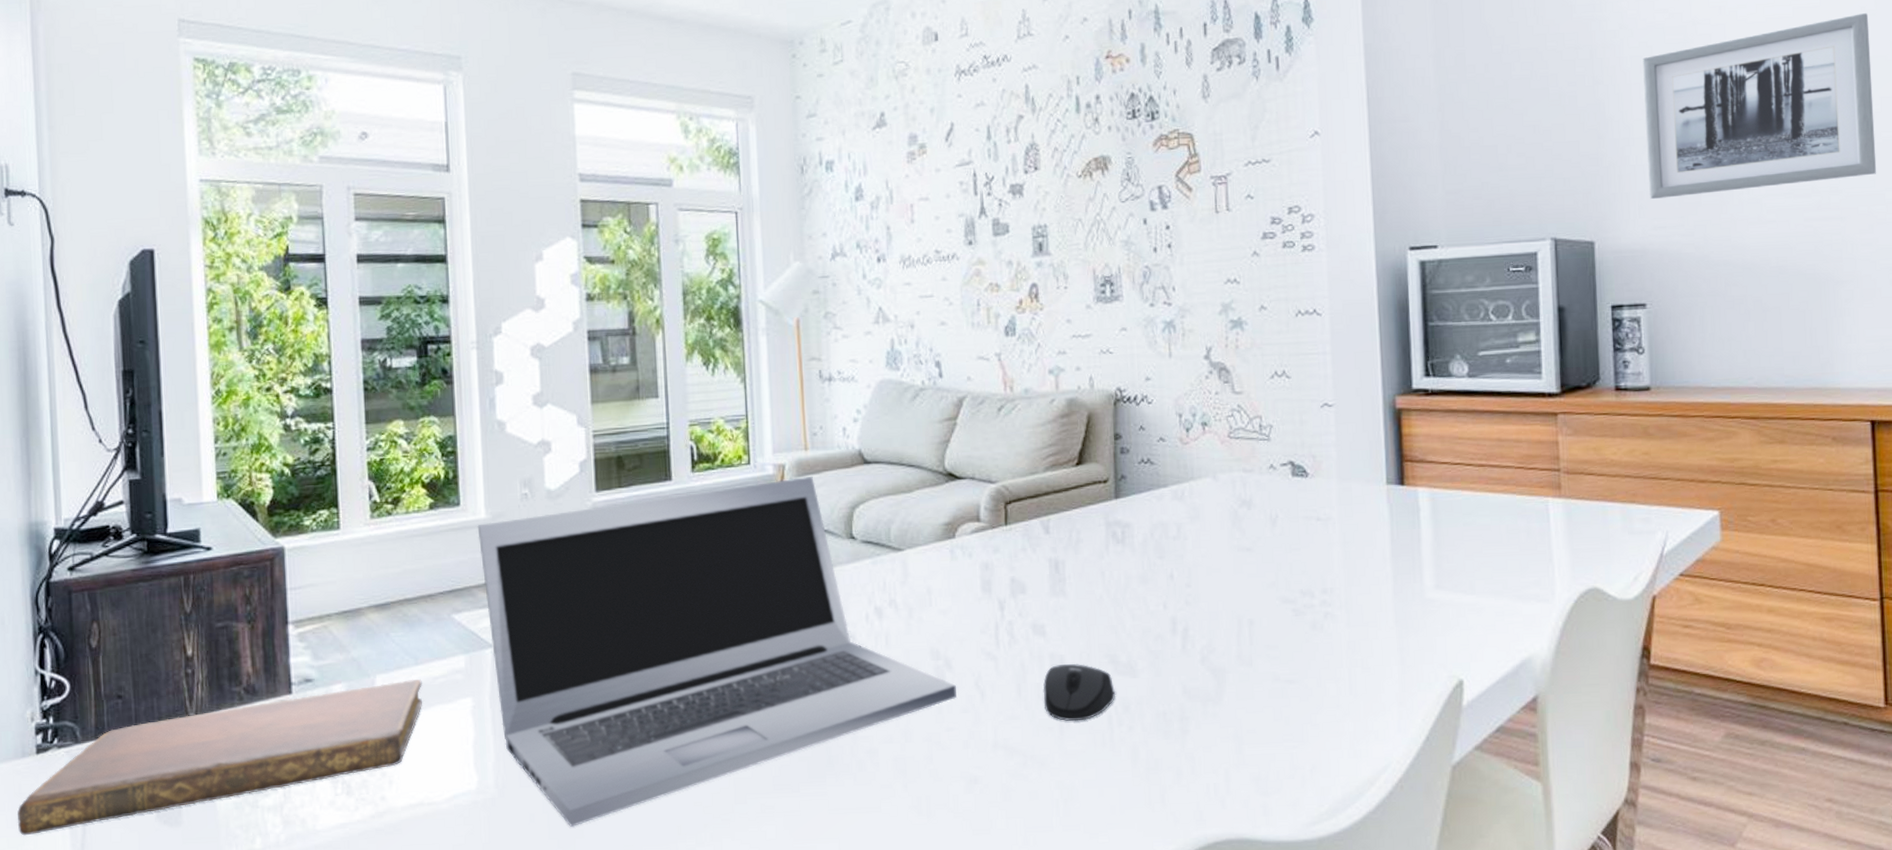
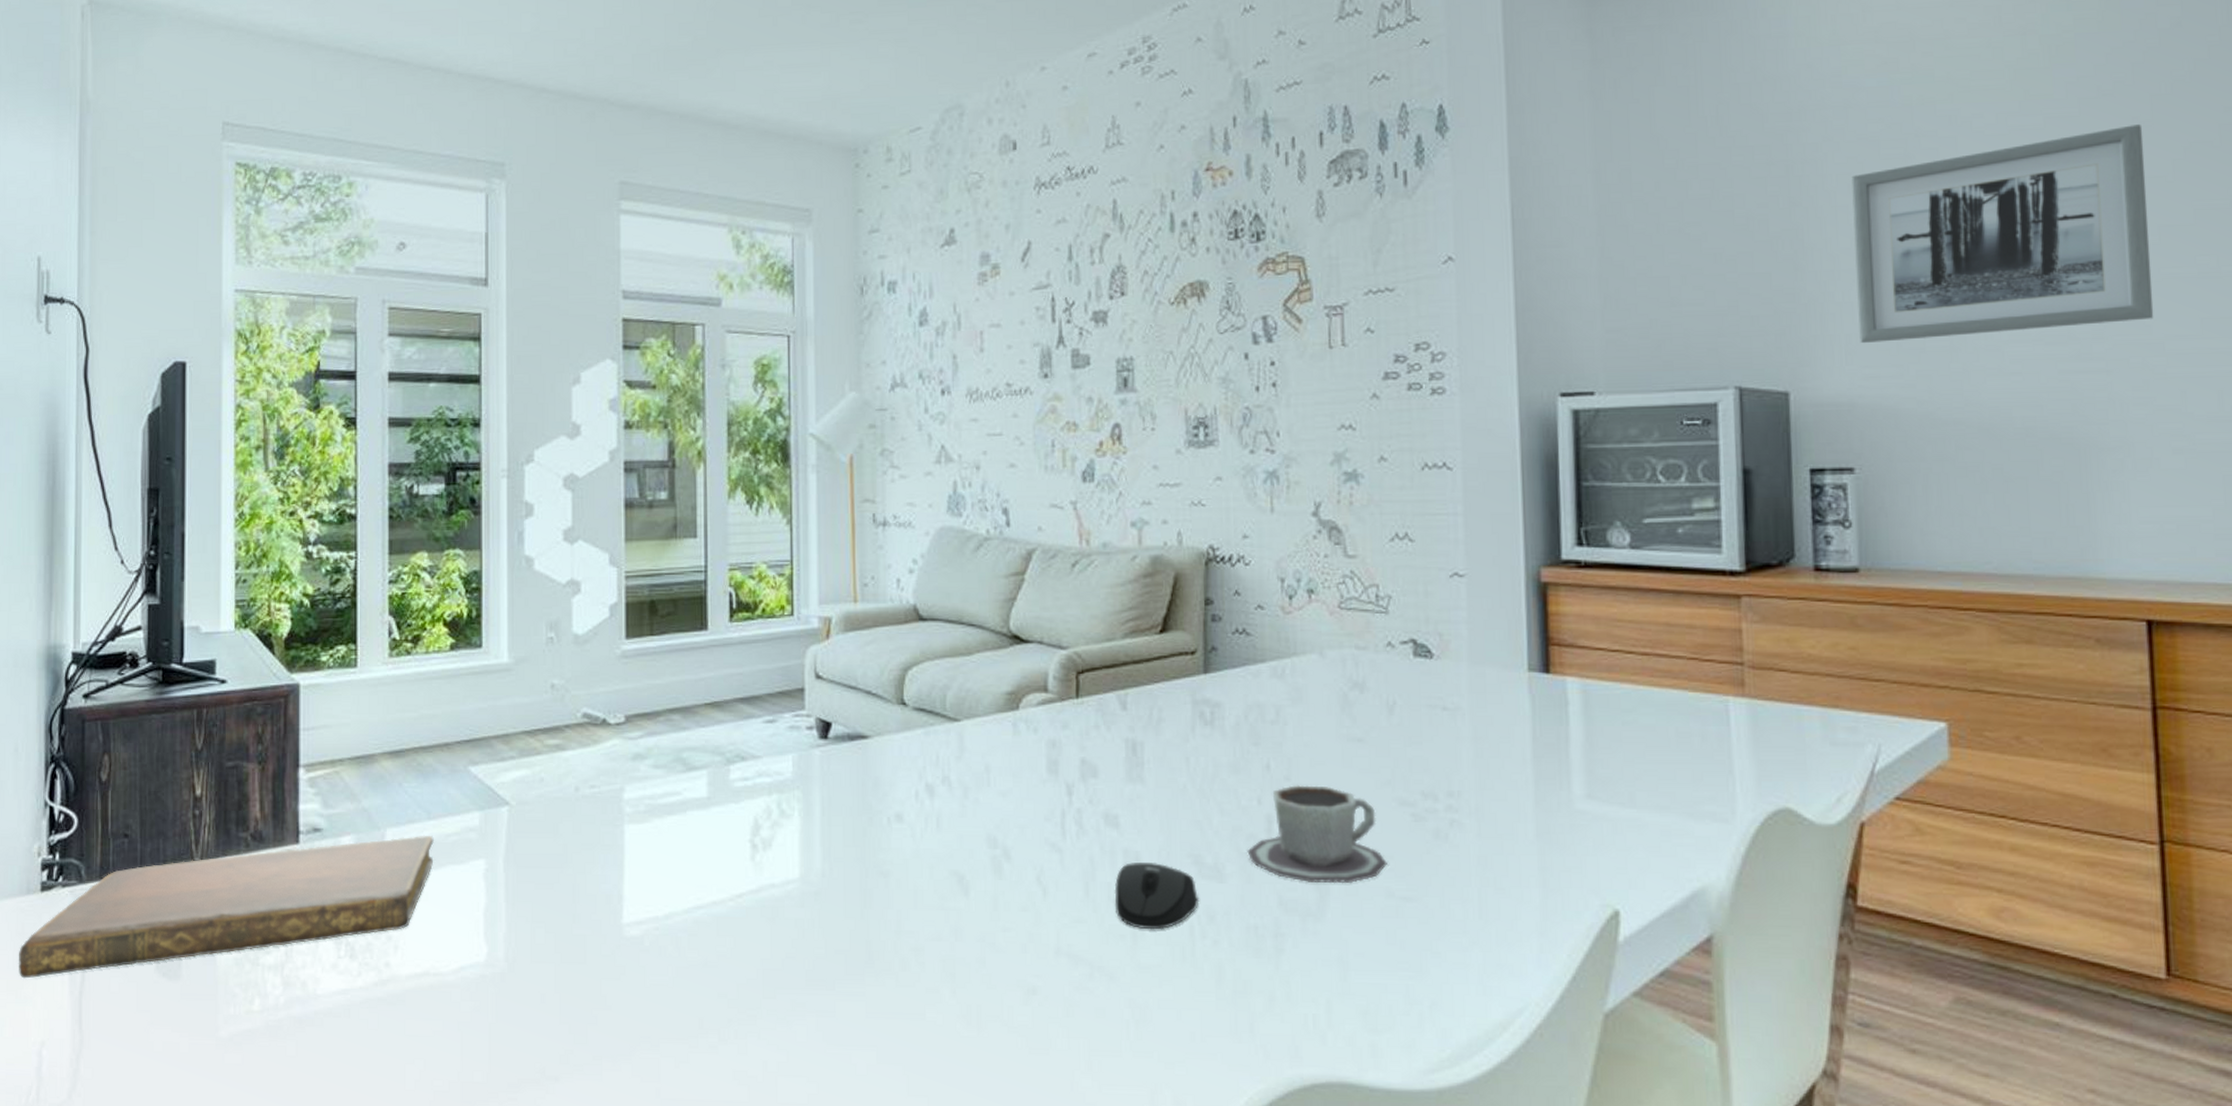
laptop: present [477,477,957,828] -> none [499,633,1015,1012]
cup: none [1155,589,1273,673] -> present [1247,784,1387,884]

